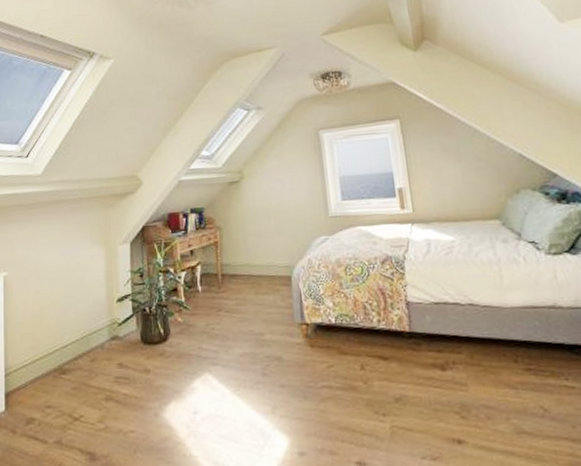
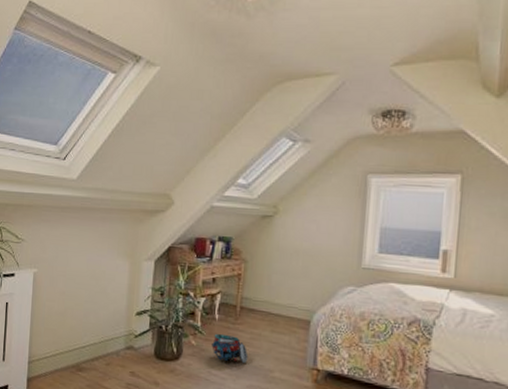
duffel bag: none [198,305,237,334] -> present [212,334,249,363]

